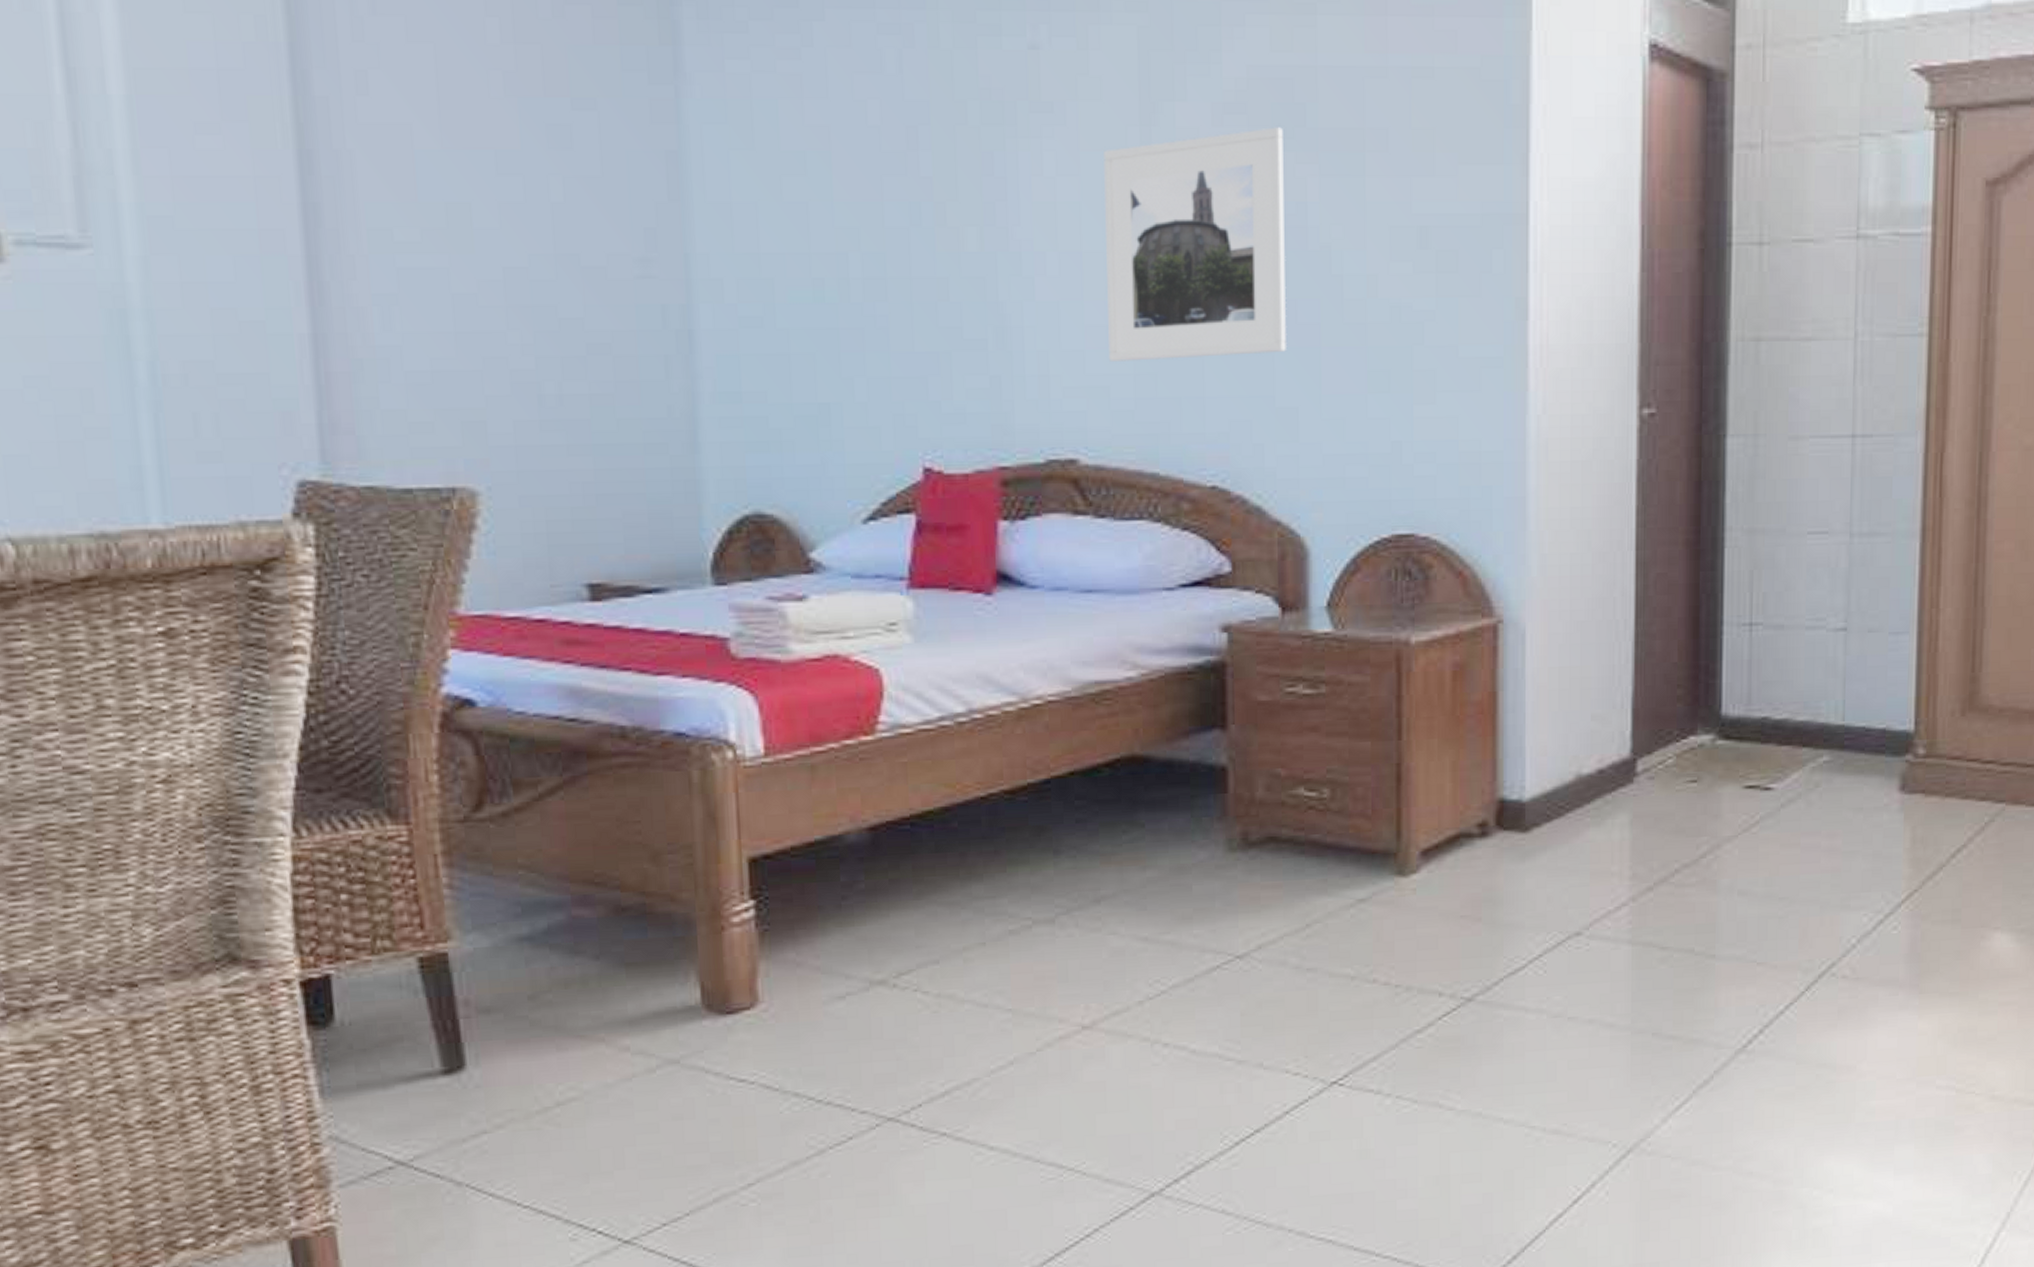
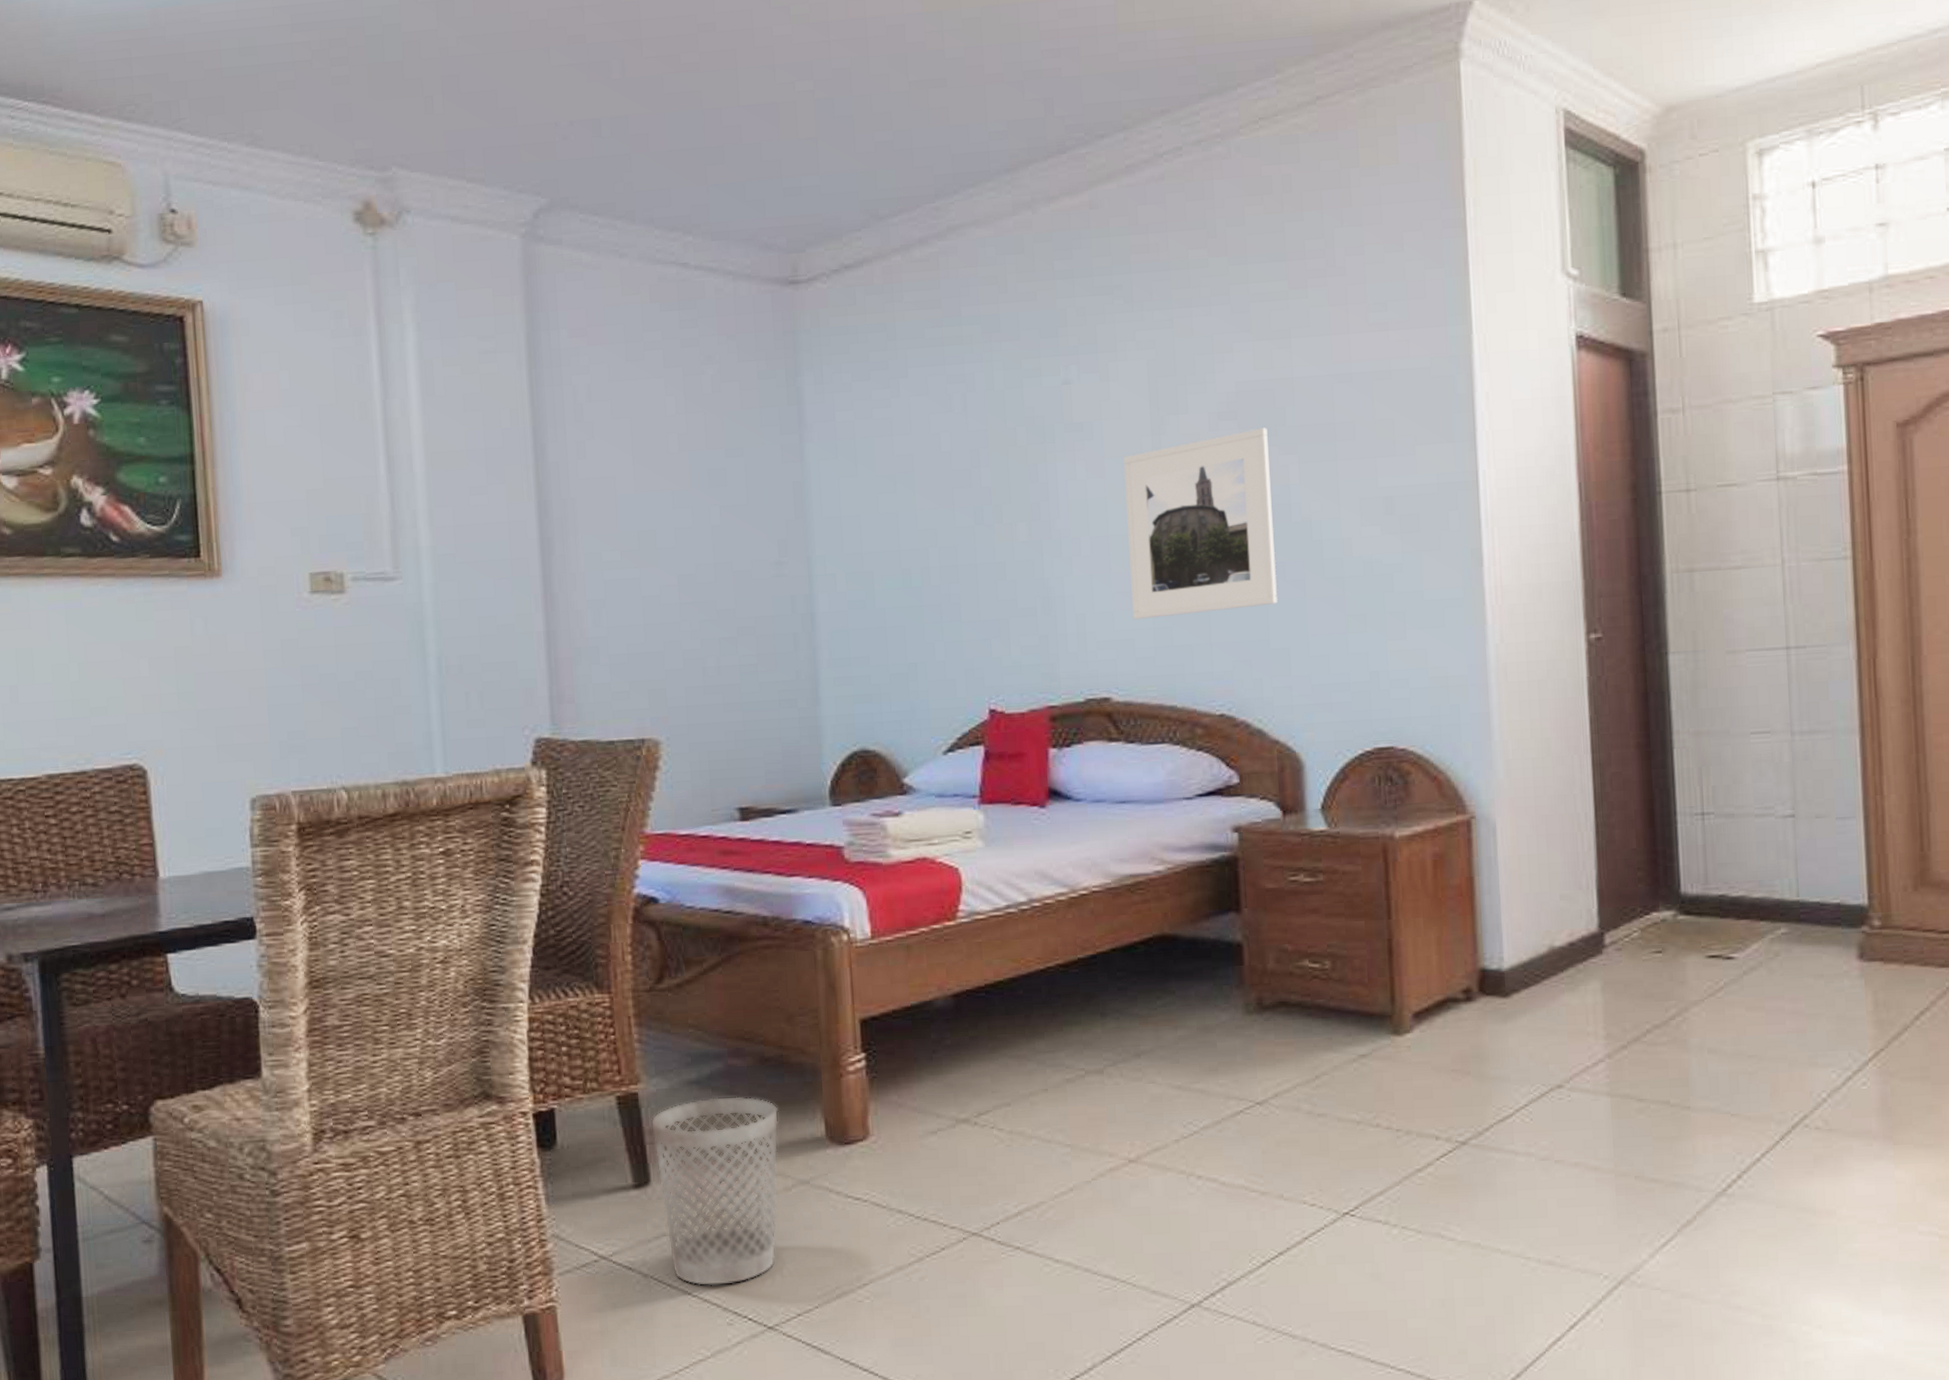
wastebasket: none [465,956,640,1195] -> present [650,1096,779,1287]

